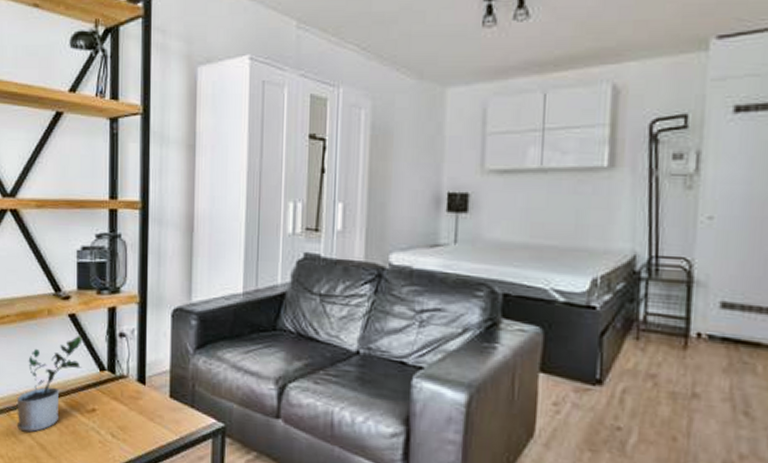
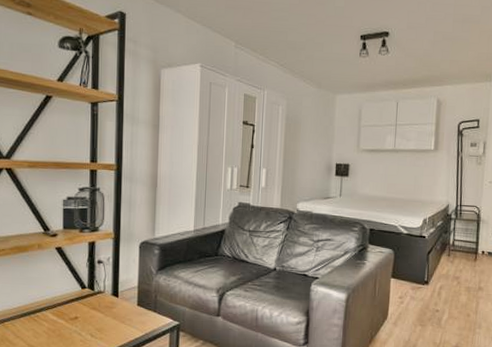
potted plant: present [16,334,83,433] -> none [10,262,67,338]

